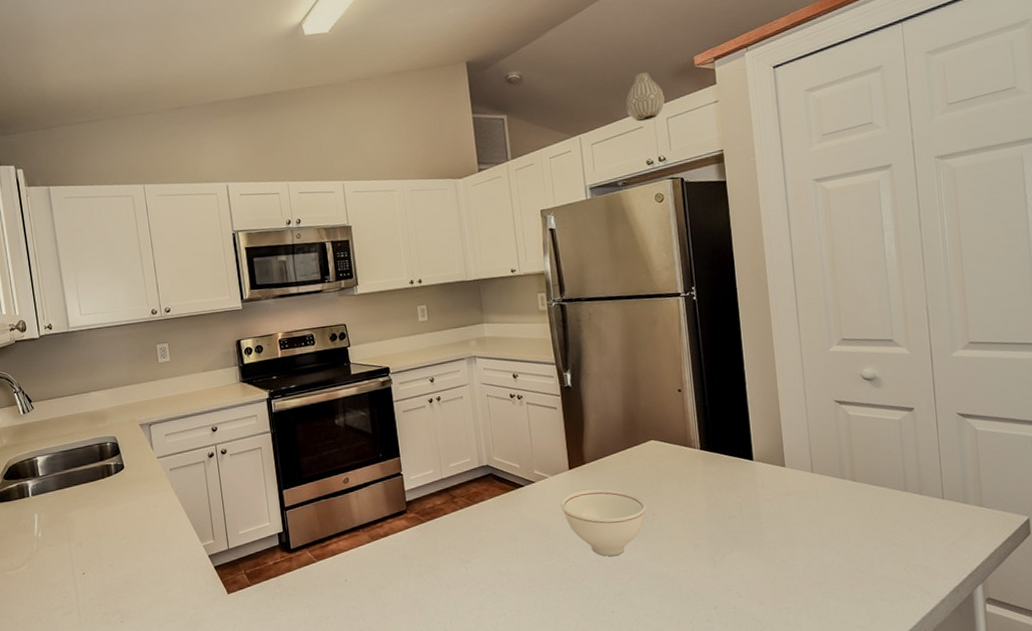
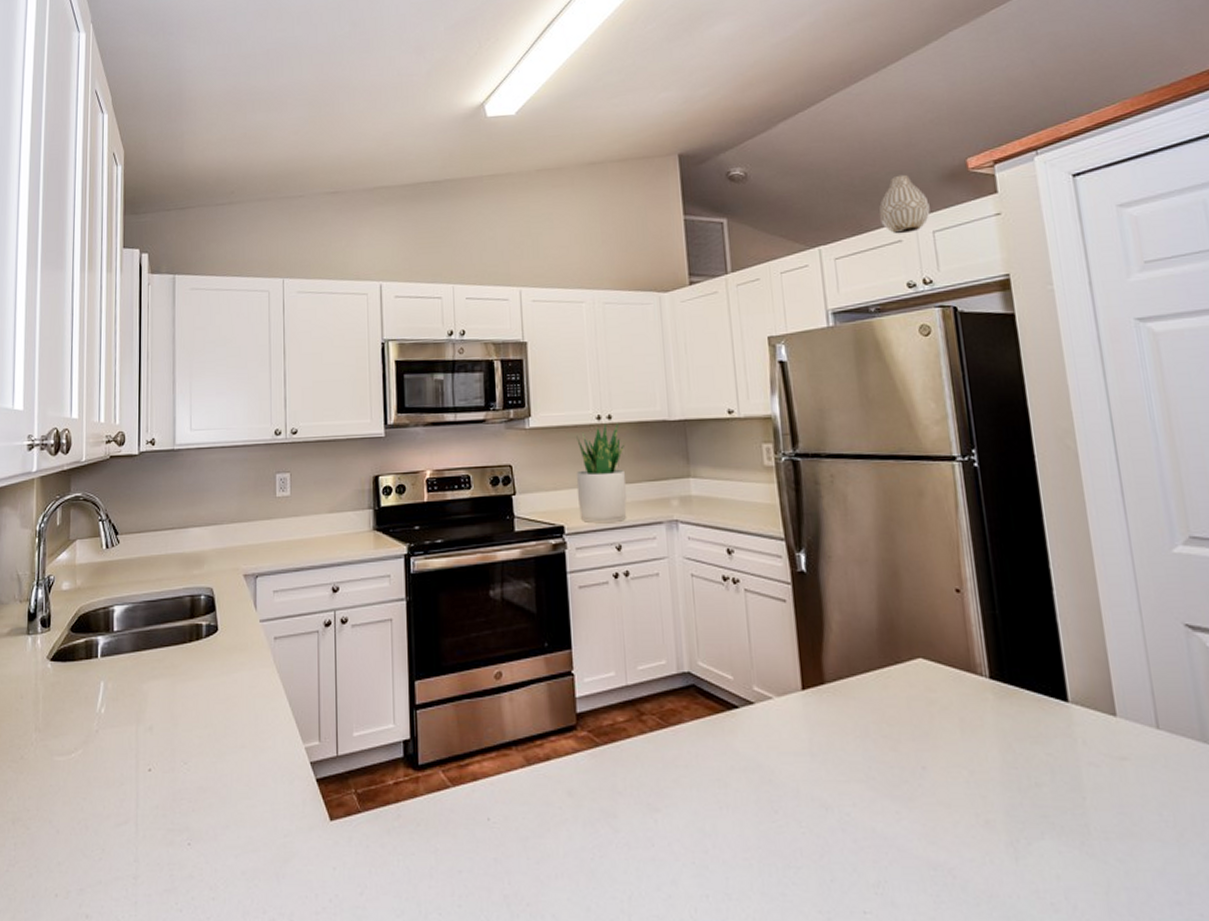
planter: none [395,285,437,364] -> present [576,422,627,524]
bowl: present [560,488,647,556] -> none [788,721,914,825]

